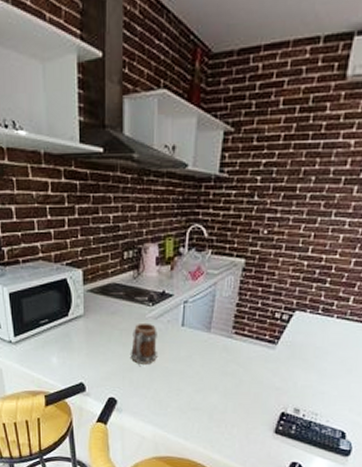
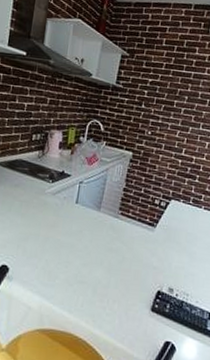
mug: present [130,322,157,364] -> none [26,196,54,236]

